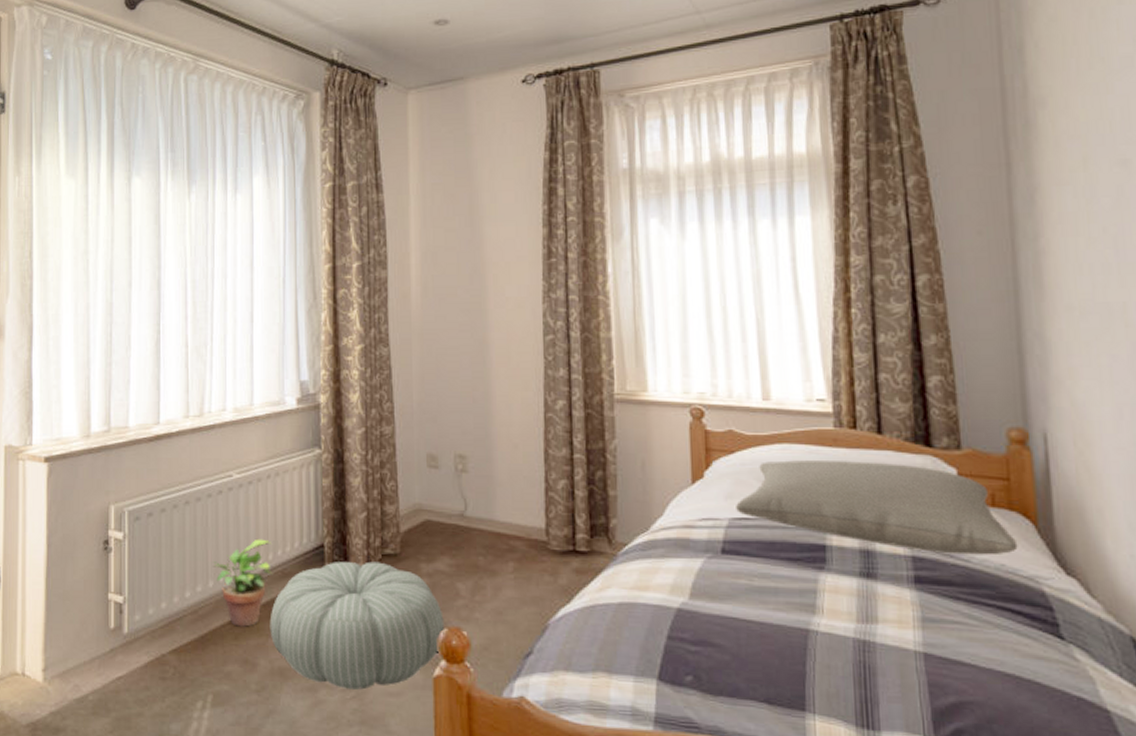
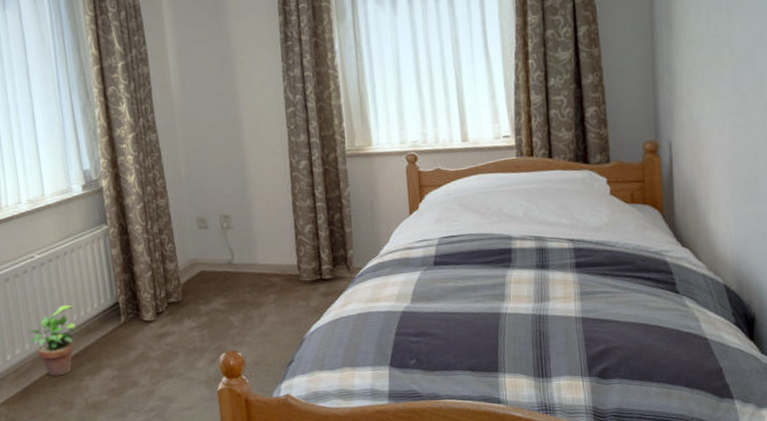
pouf: present [269,561,444,690] -> none [80,309,223,411]
pillow: present [736,460,1018,555] -> none [444,179,649,243]

